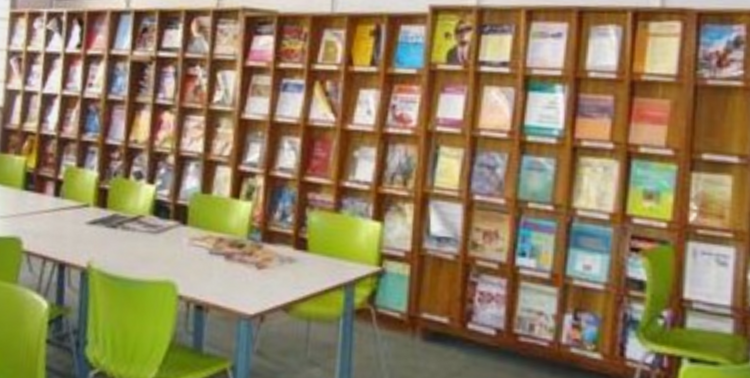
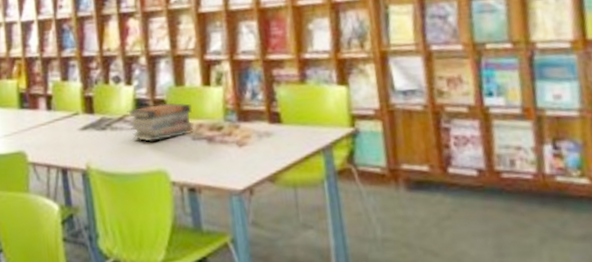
book stack: none [143,209,215,249] -> present [127,102,194,142]

